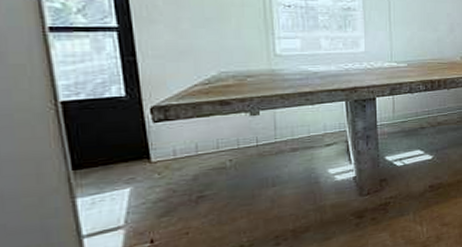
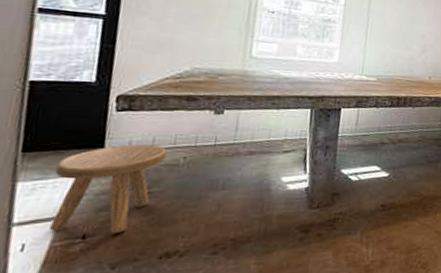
stool: none [109,151,212,239] -> present [50,144,167,234]

